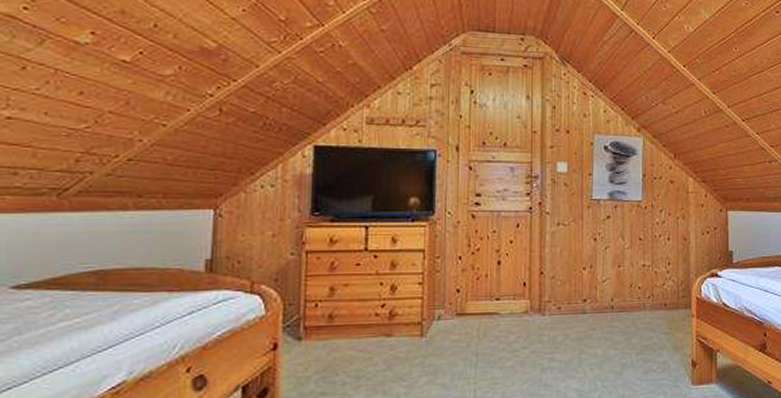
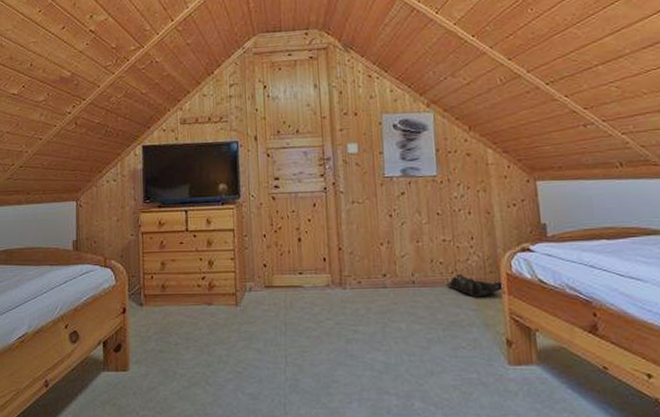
jacket: none [642,298,694,322] -> present [446,274,504,298]

